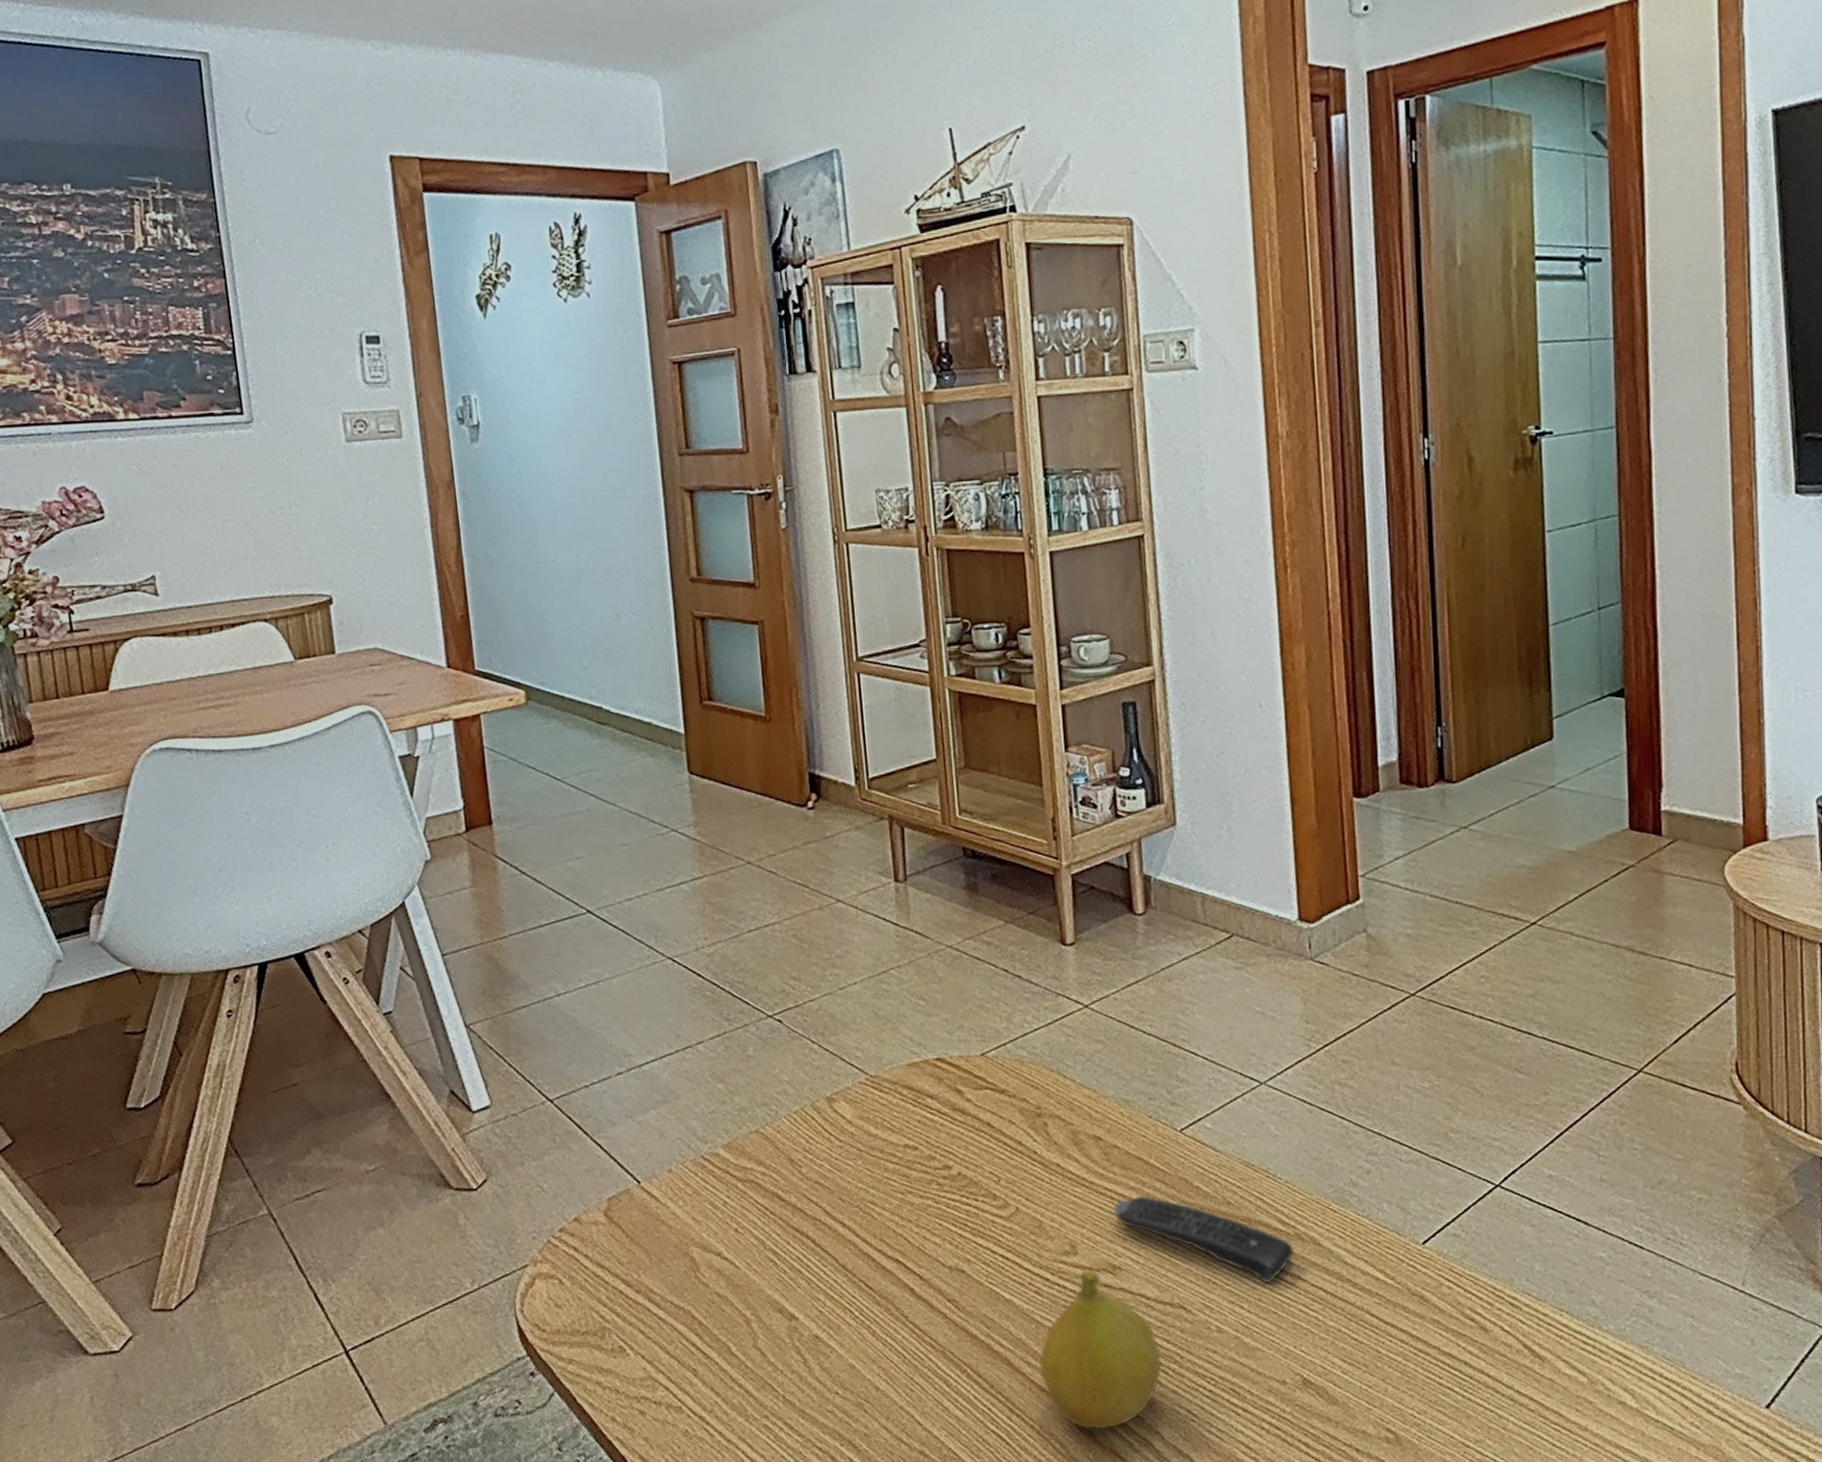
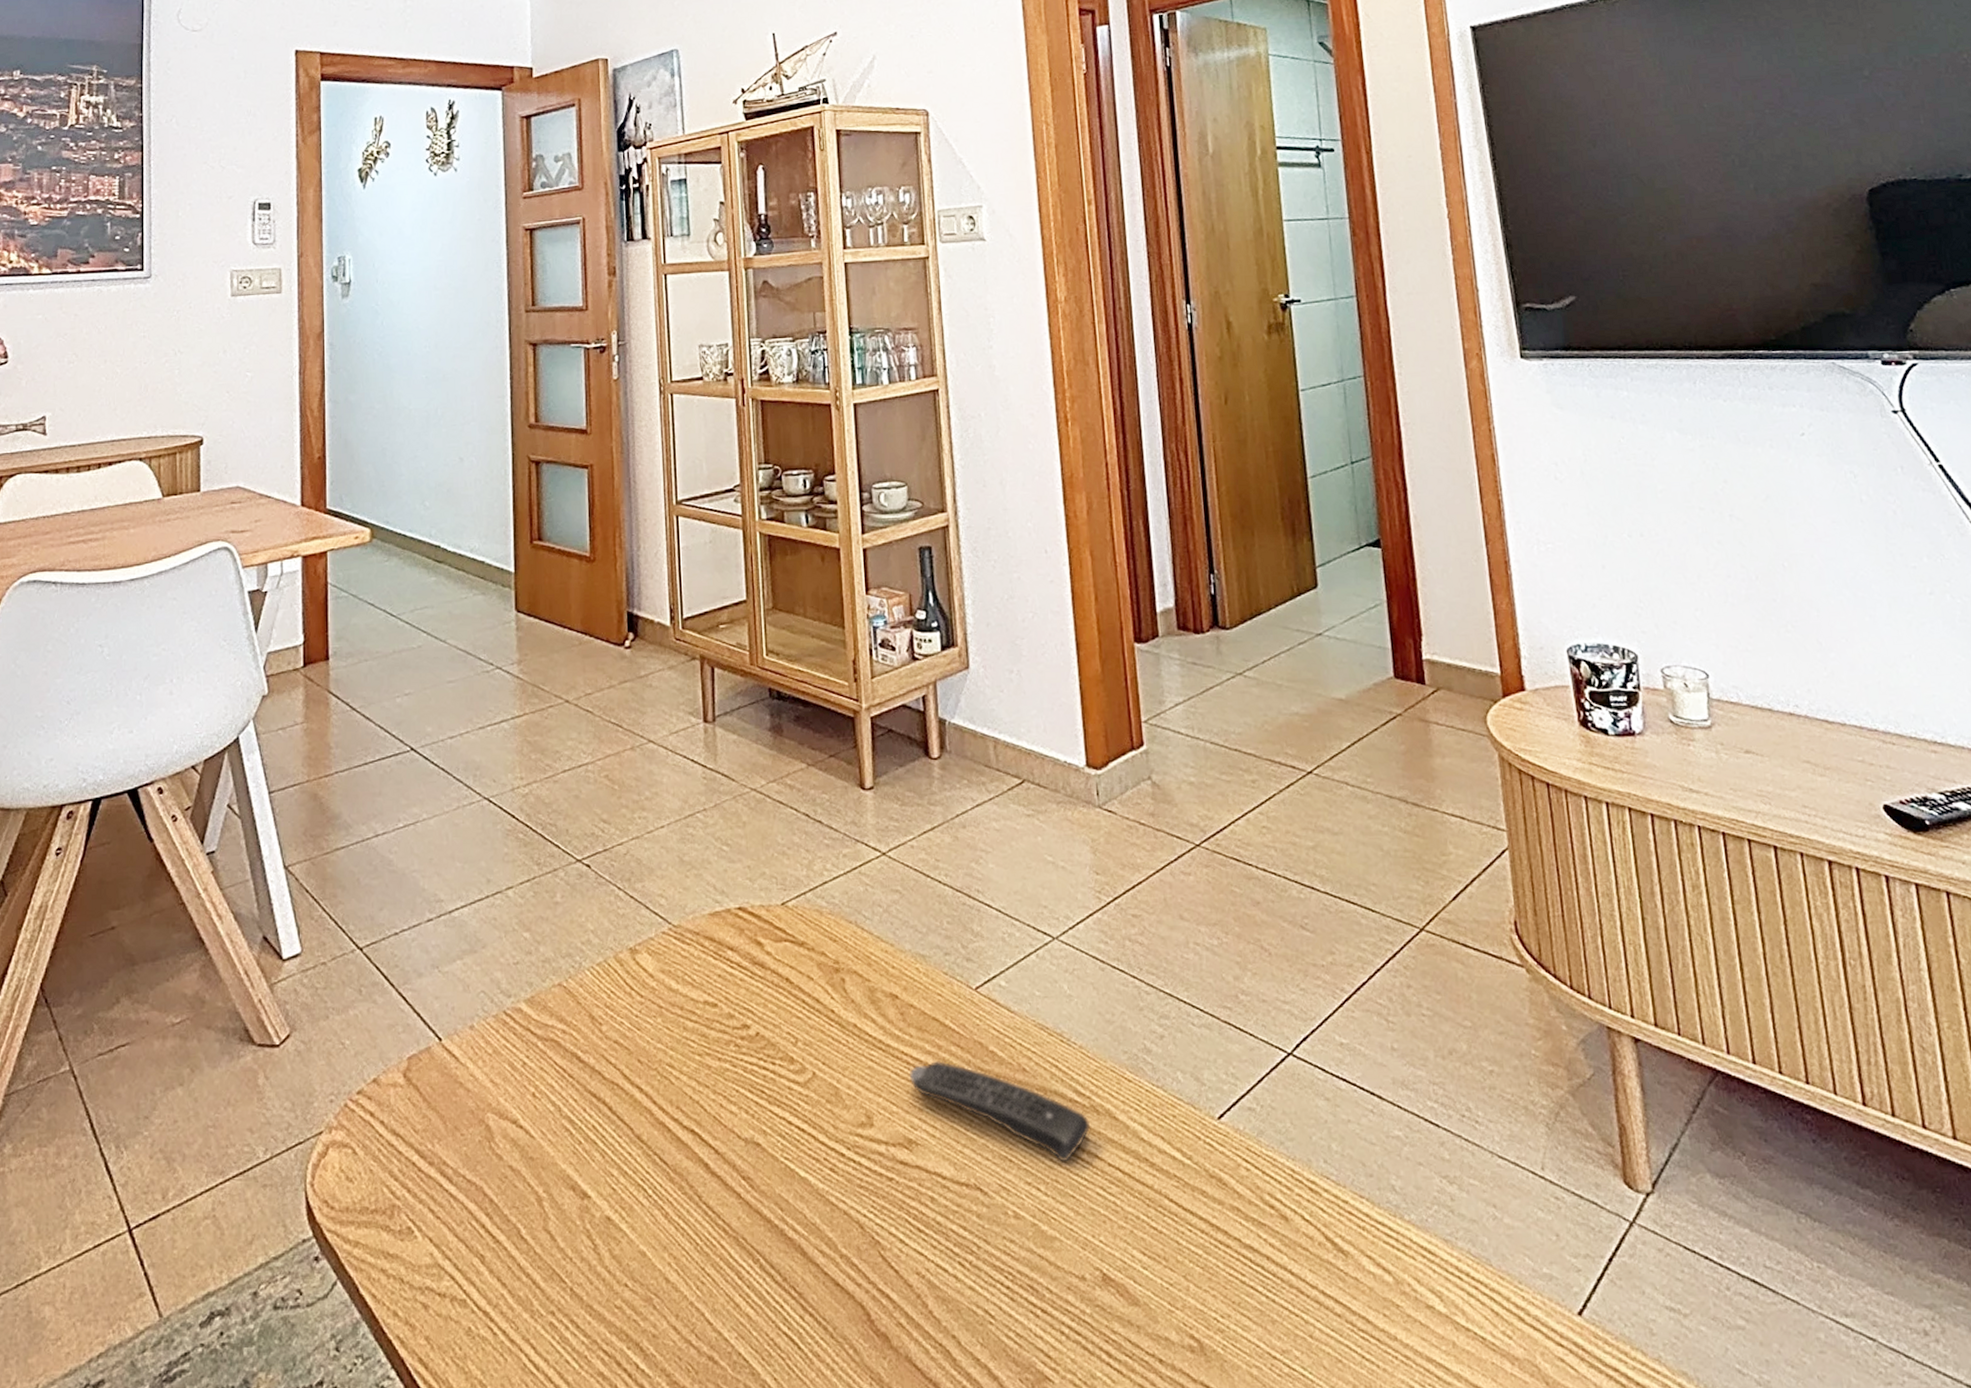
fruit: present [1039,1269,1162,1429] -> none [833,1144,959,1332]

